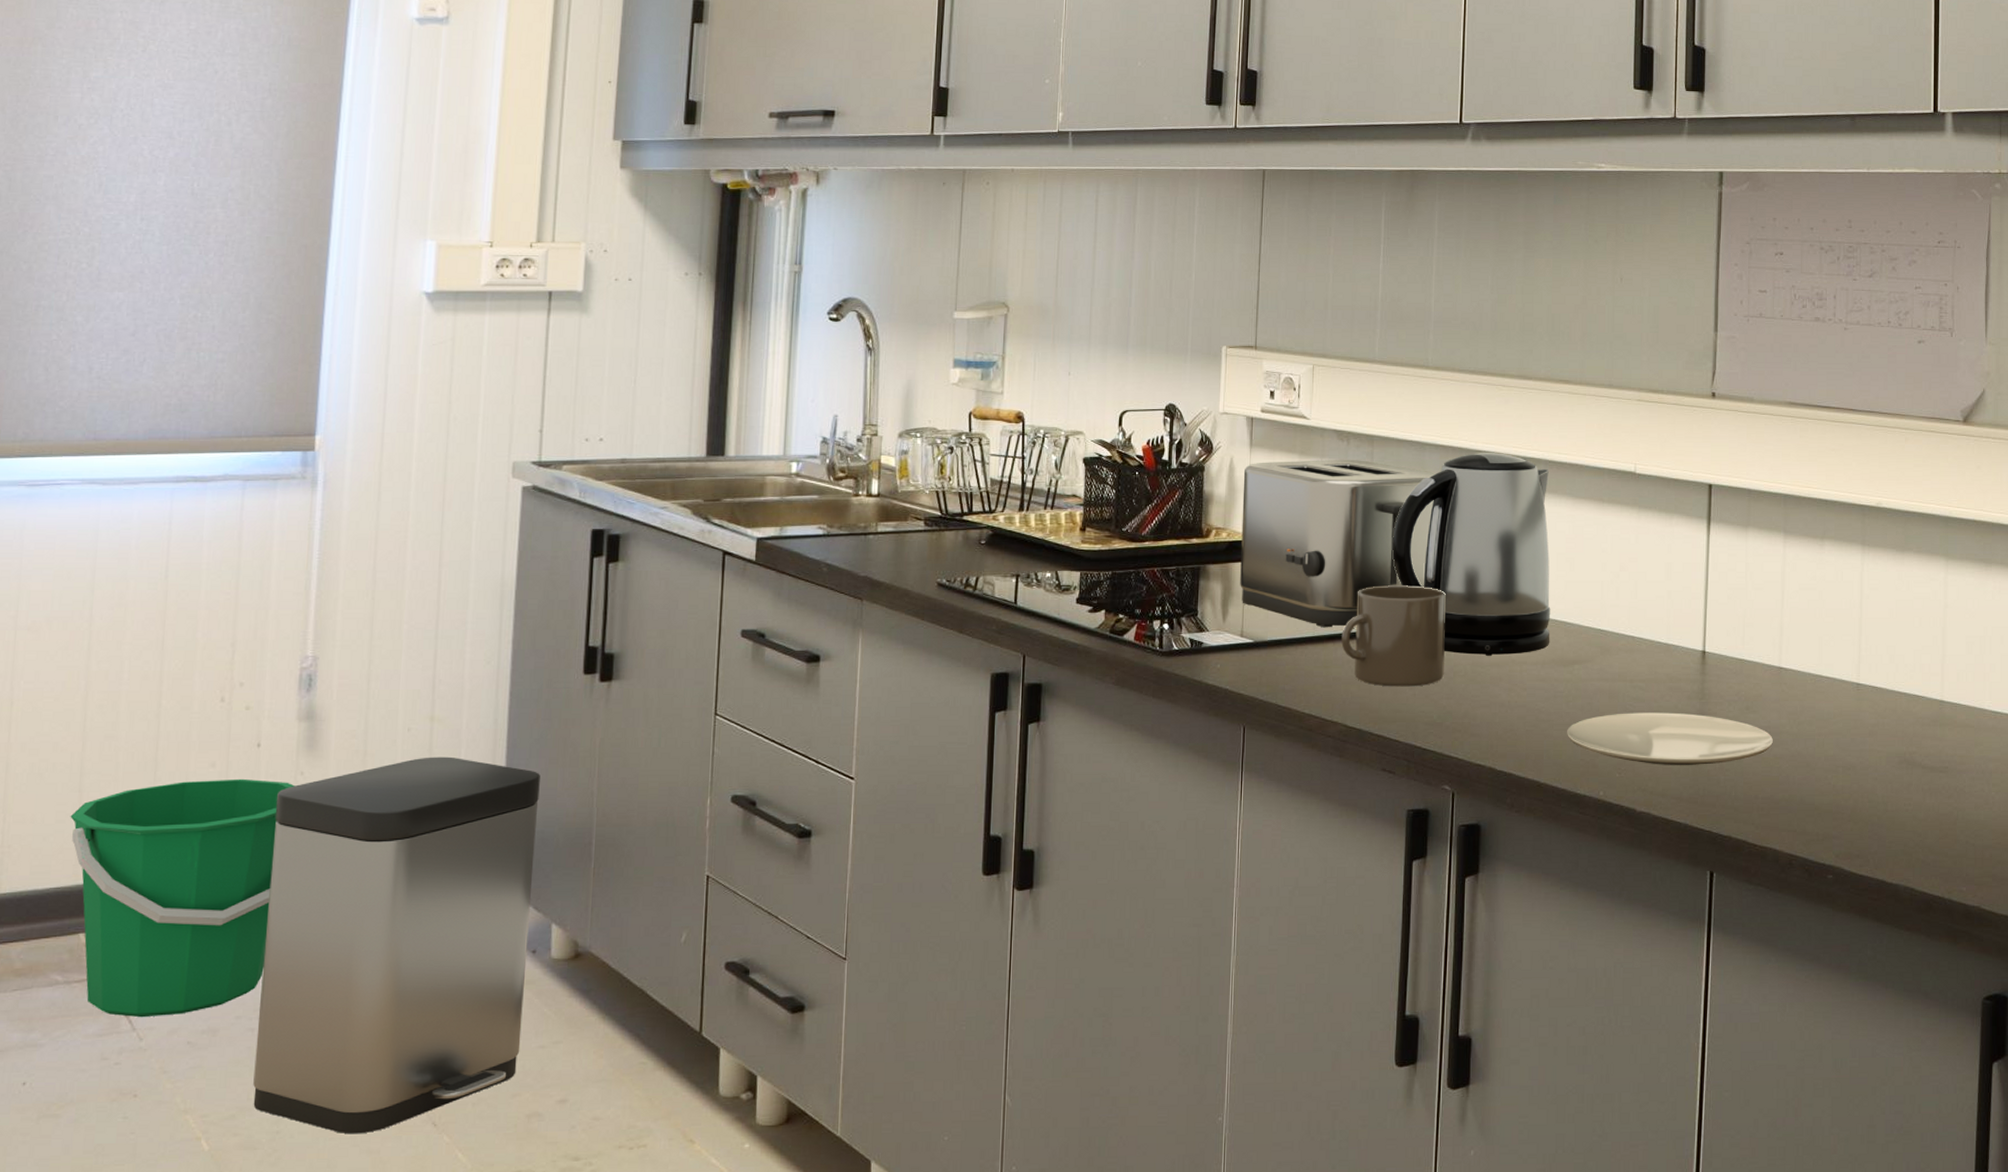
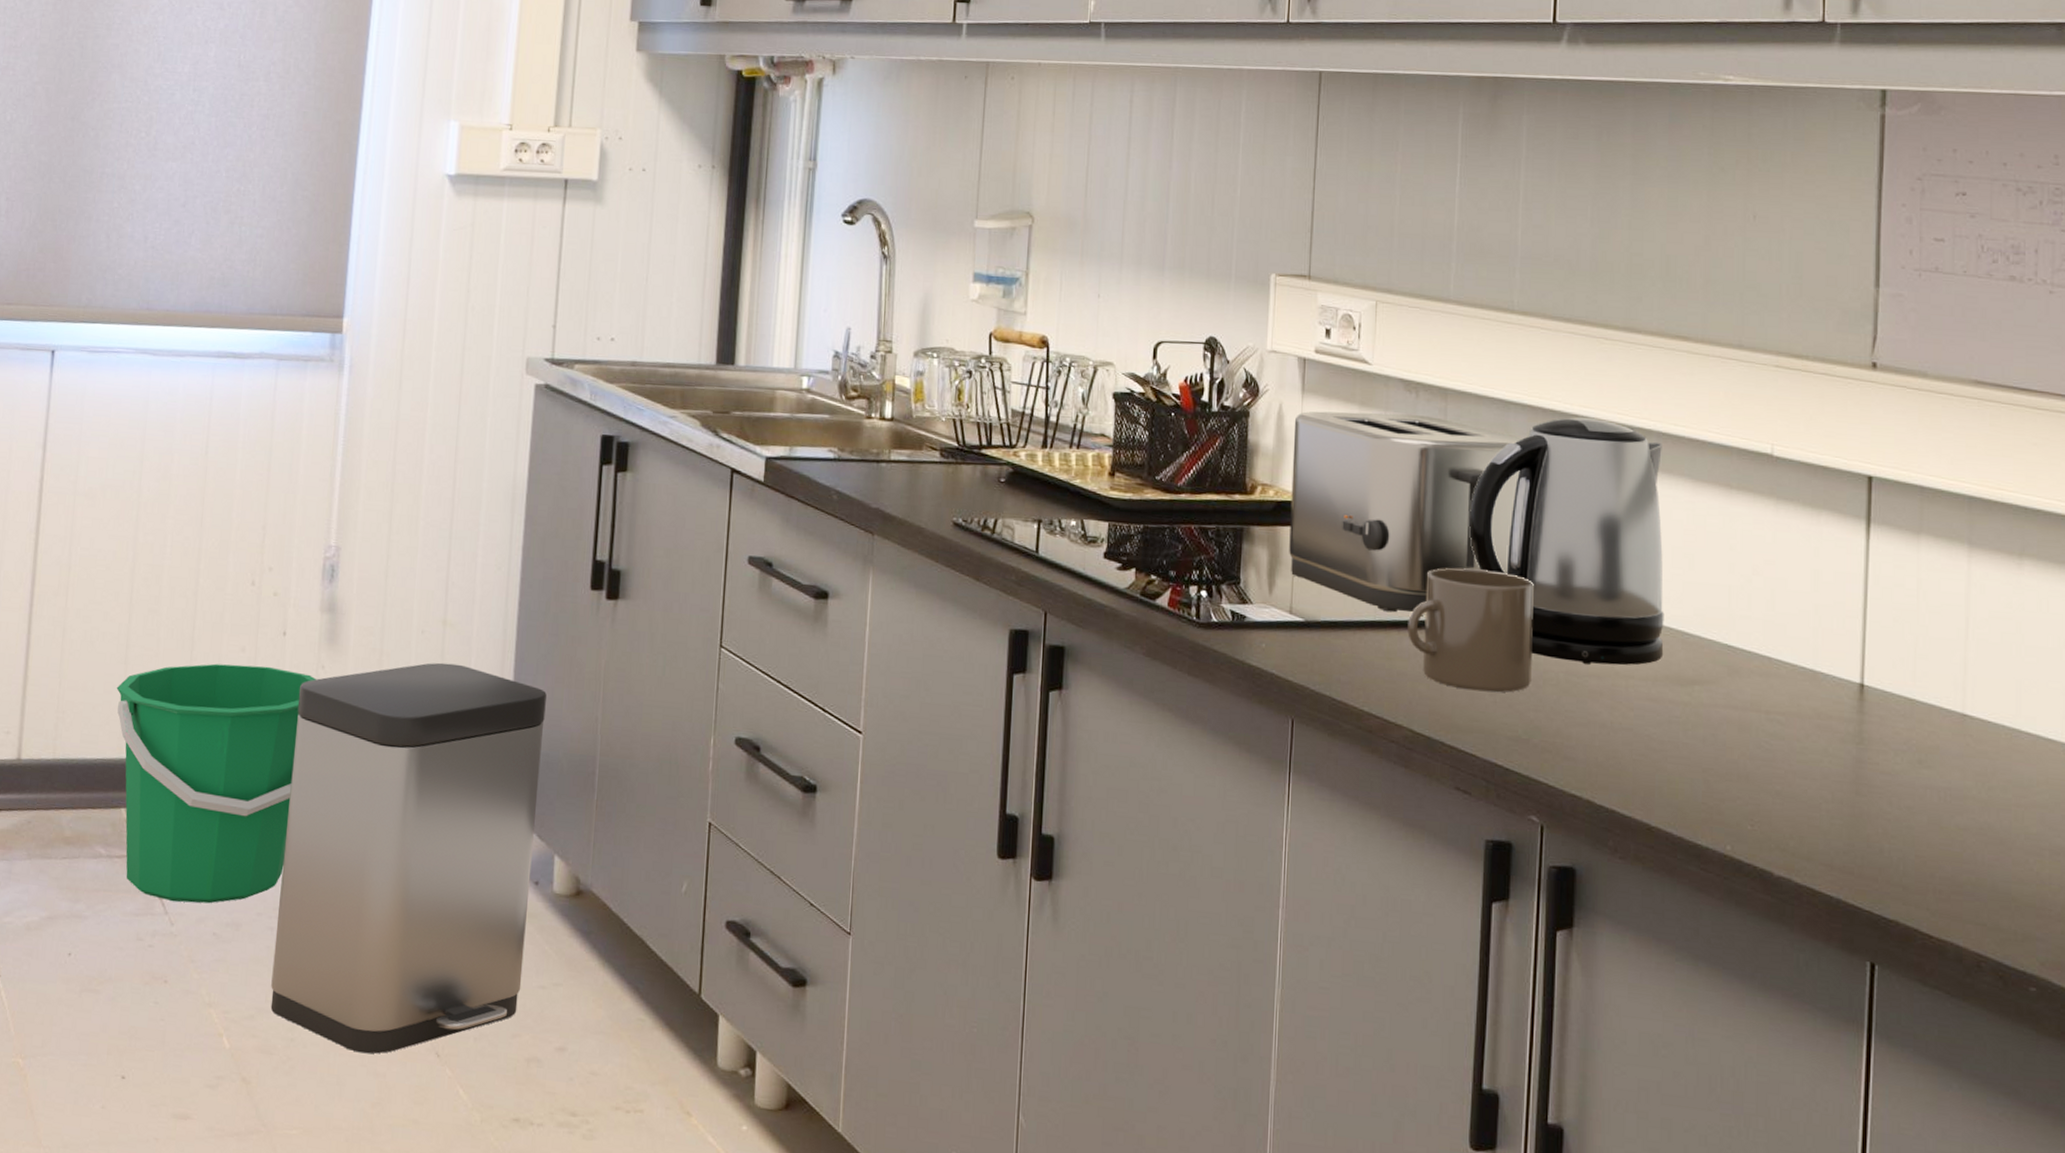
plate: present [1567,712,1773,766] -> none [1685,750,1954,828]

